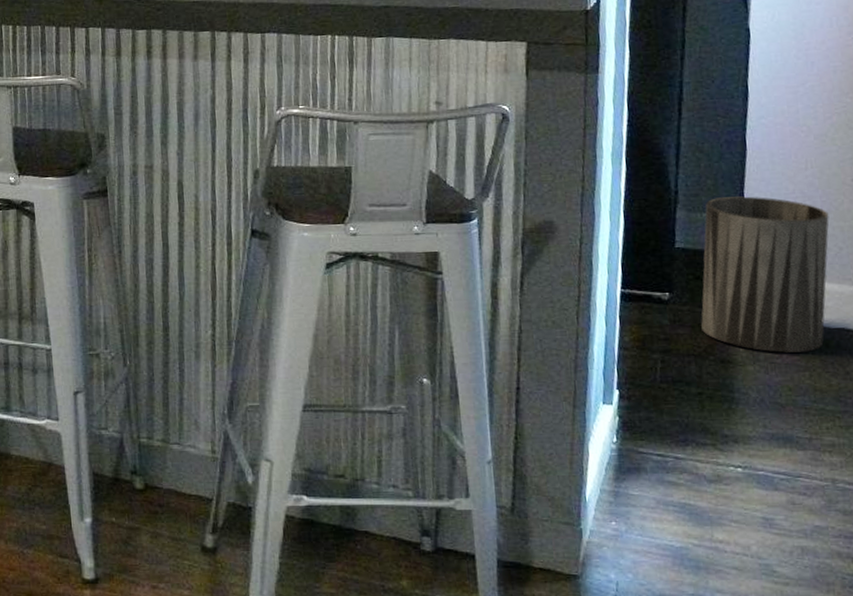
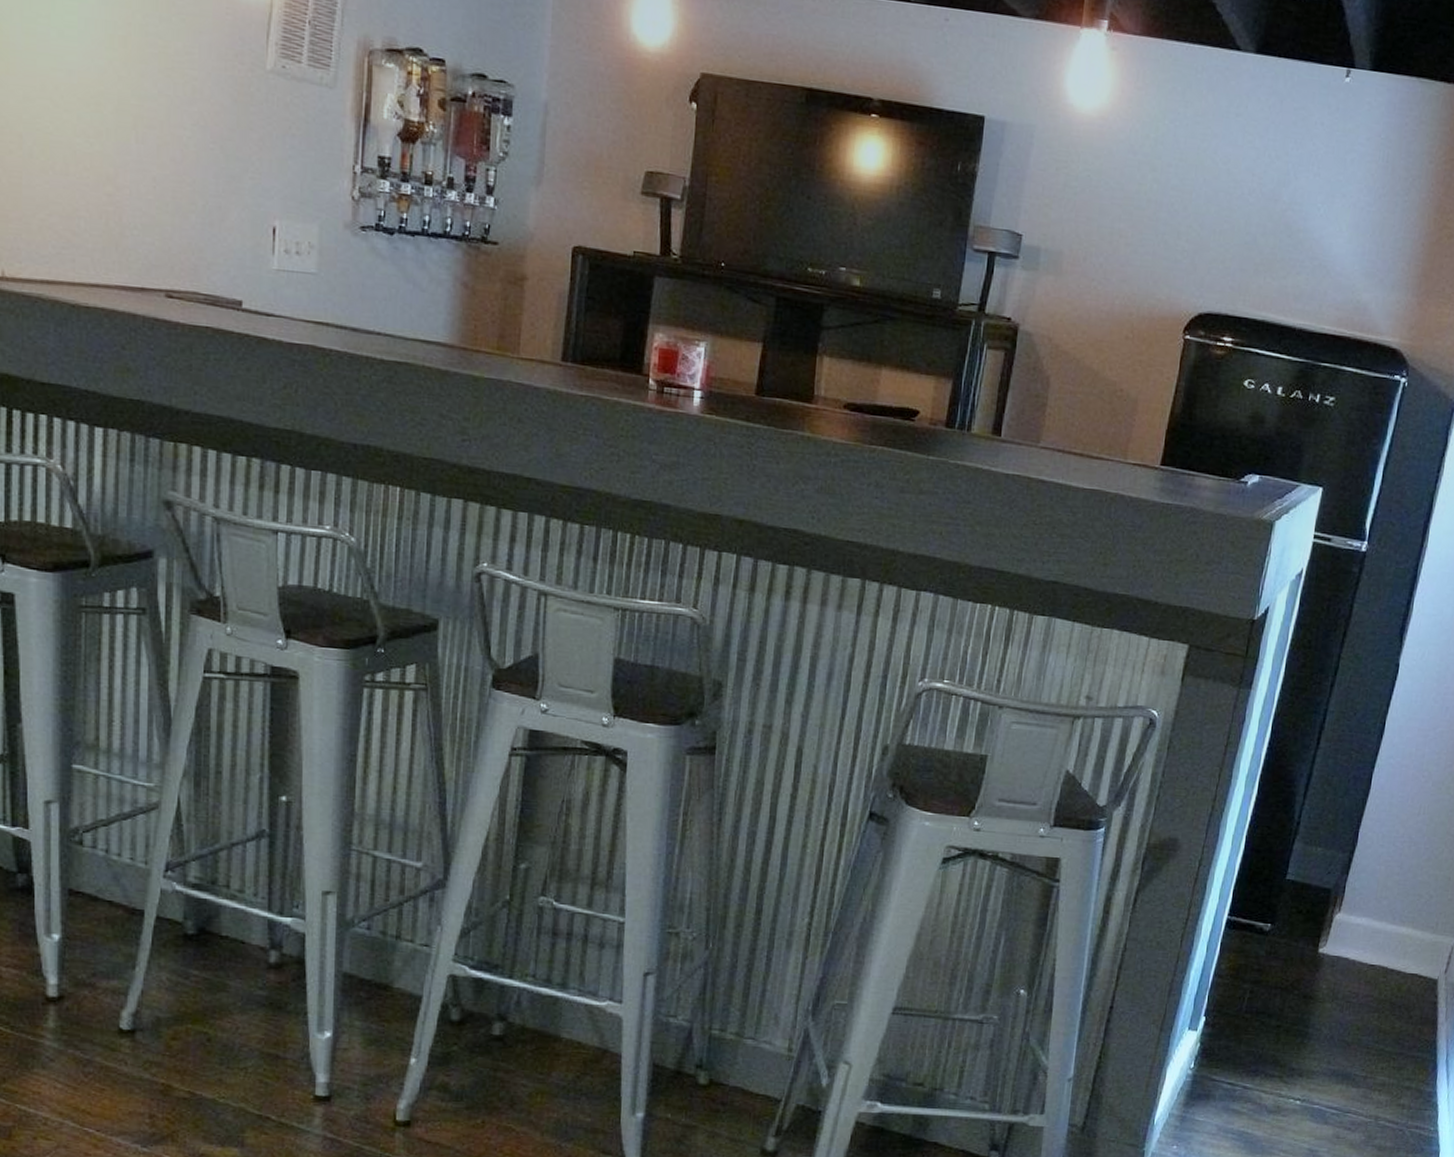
trash can: present [701,196,830,353] -> none [1293,833,1429,994]

